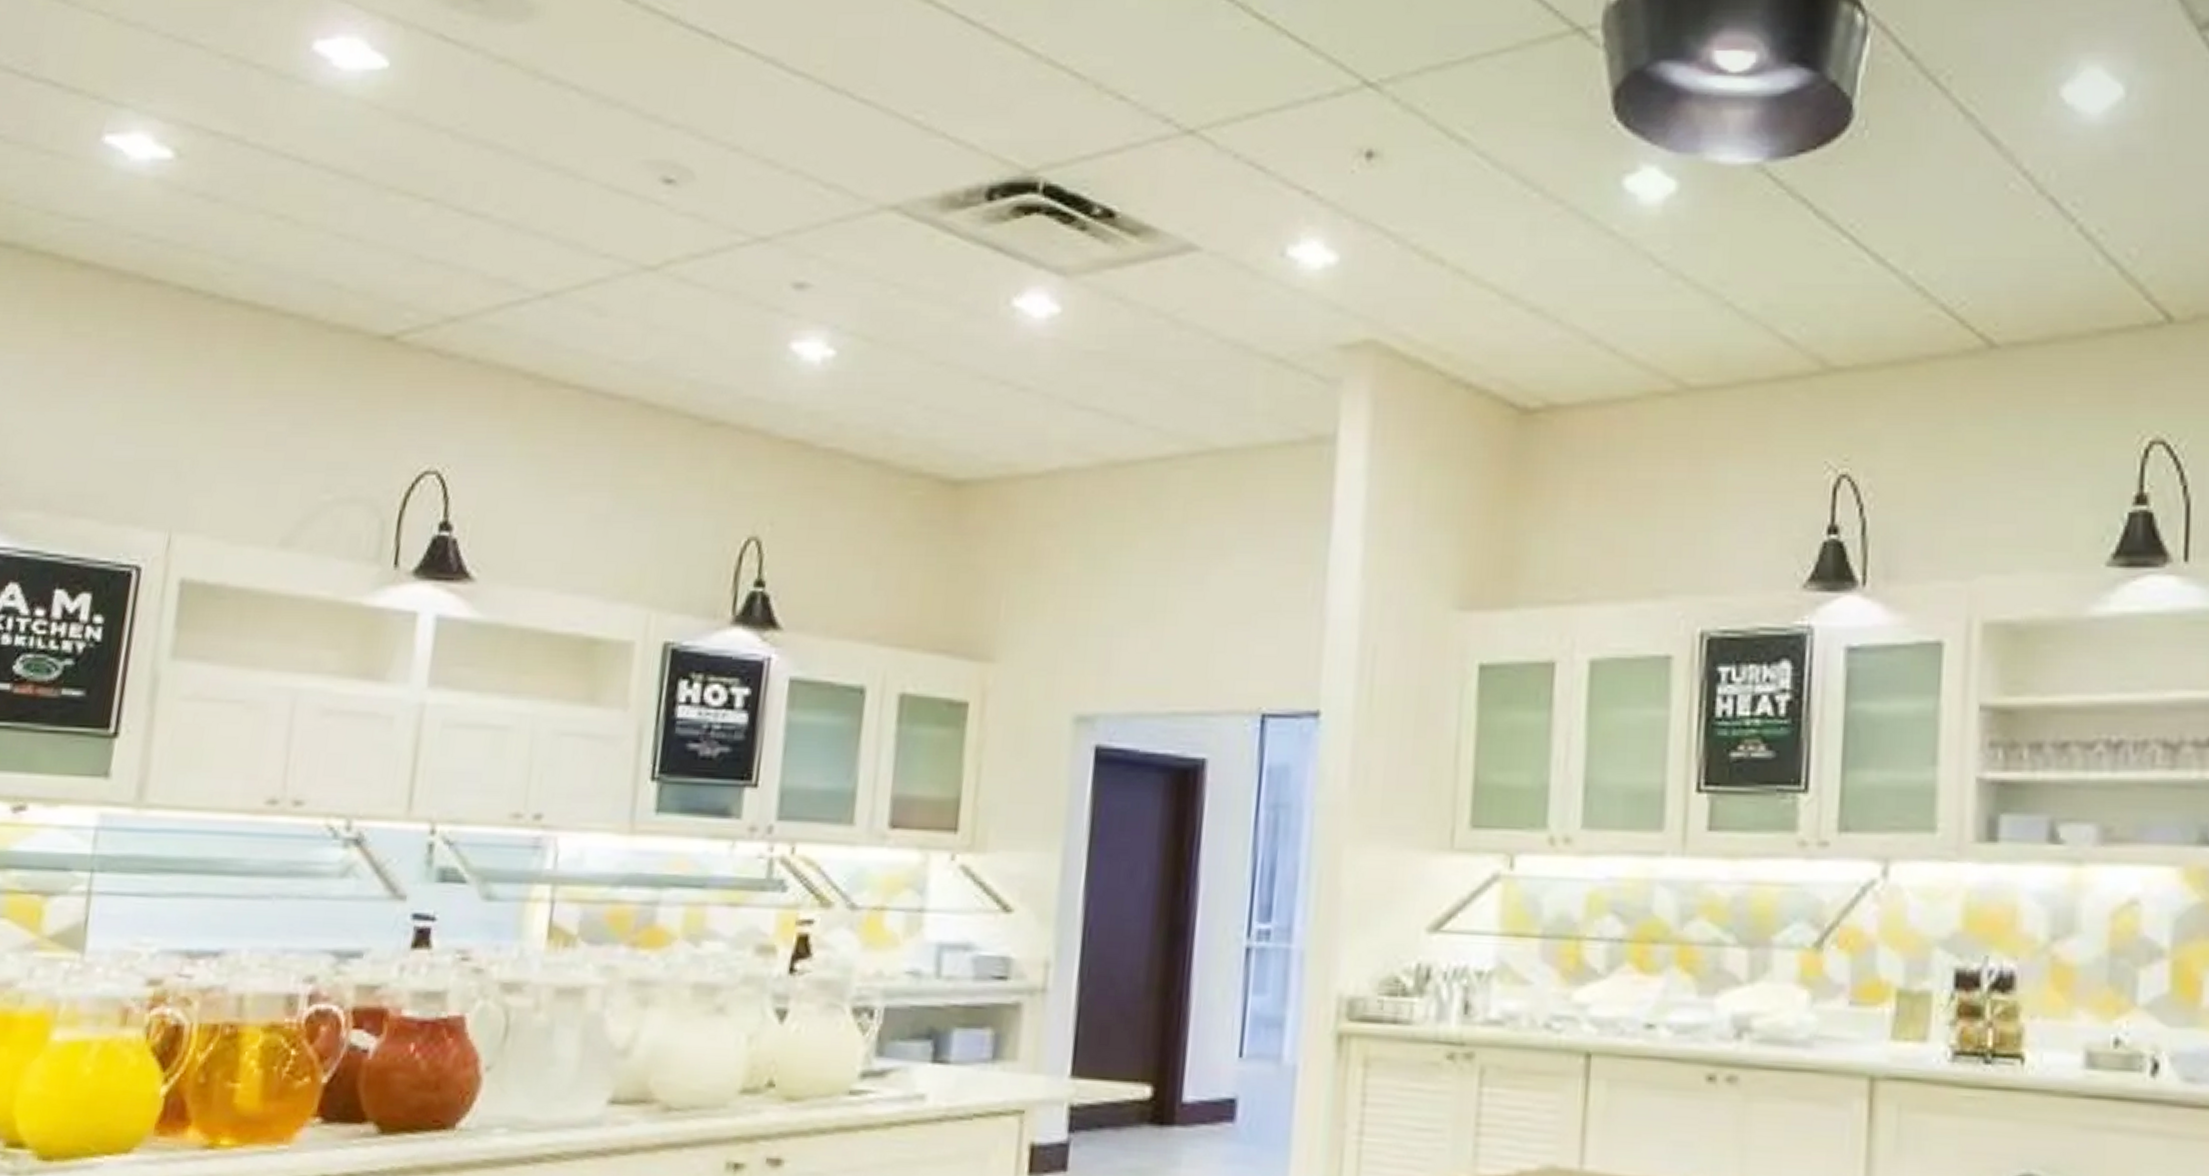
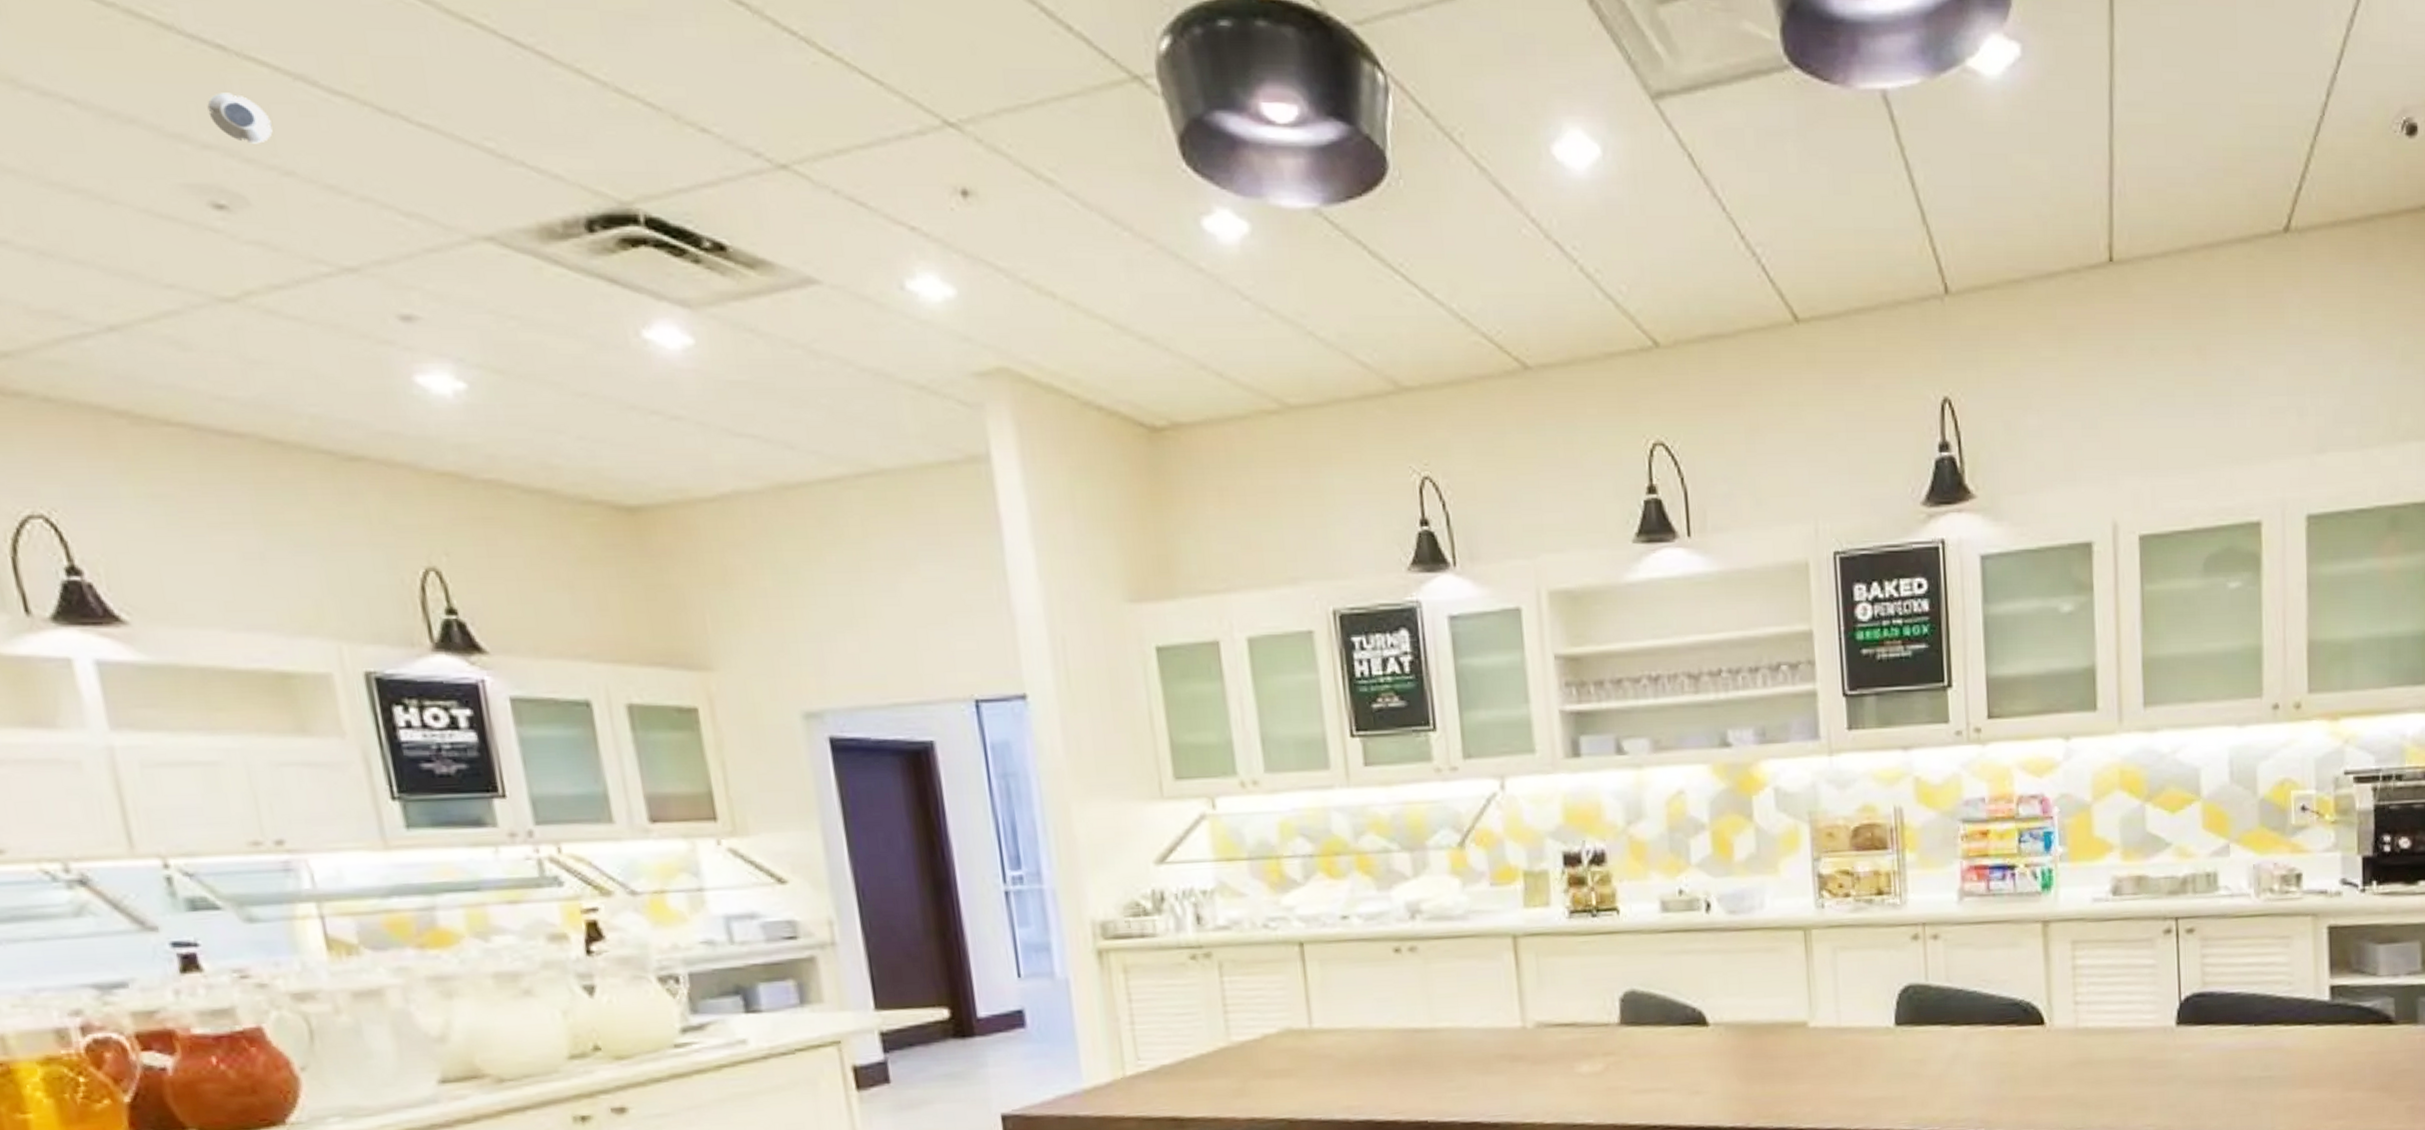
smoke detector: none [684,76,735,122] -> present [207,92,273,144]

